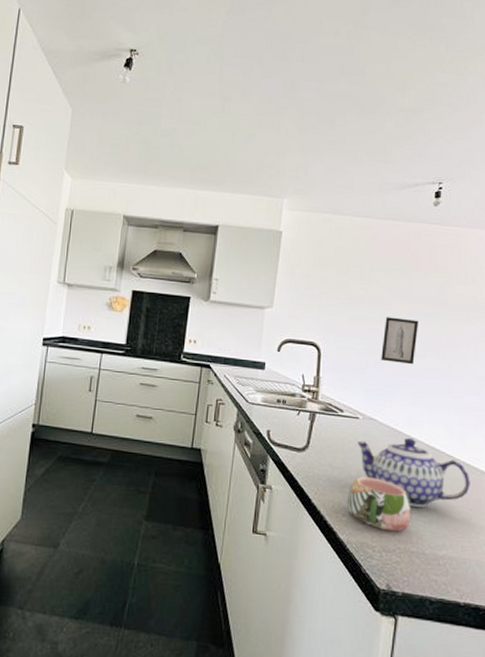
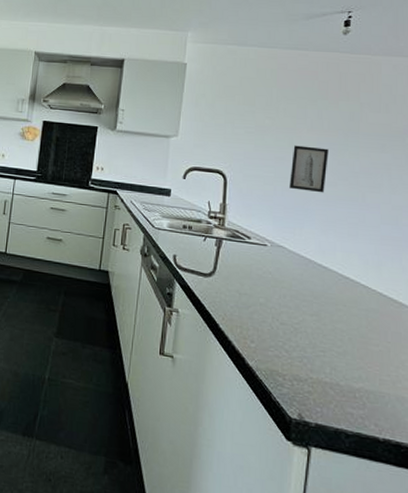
mug: present [347,477,411,532] -> none [256,304,324,361]
teapot: present [356,437,470,507] -> none [265,266,388,338]

